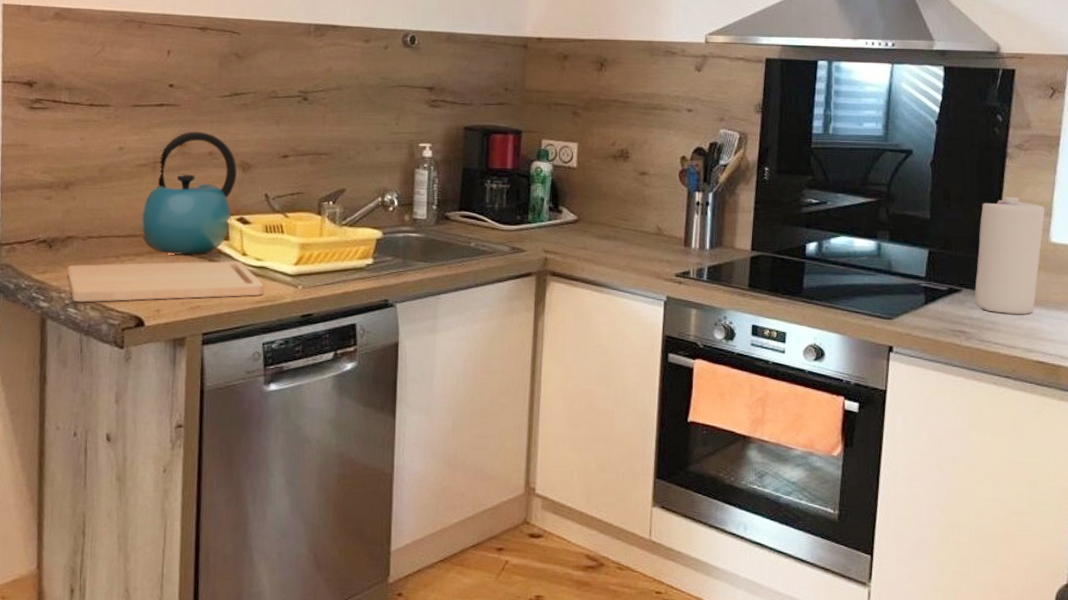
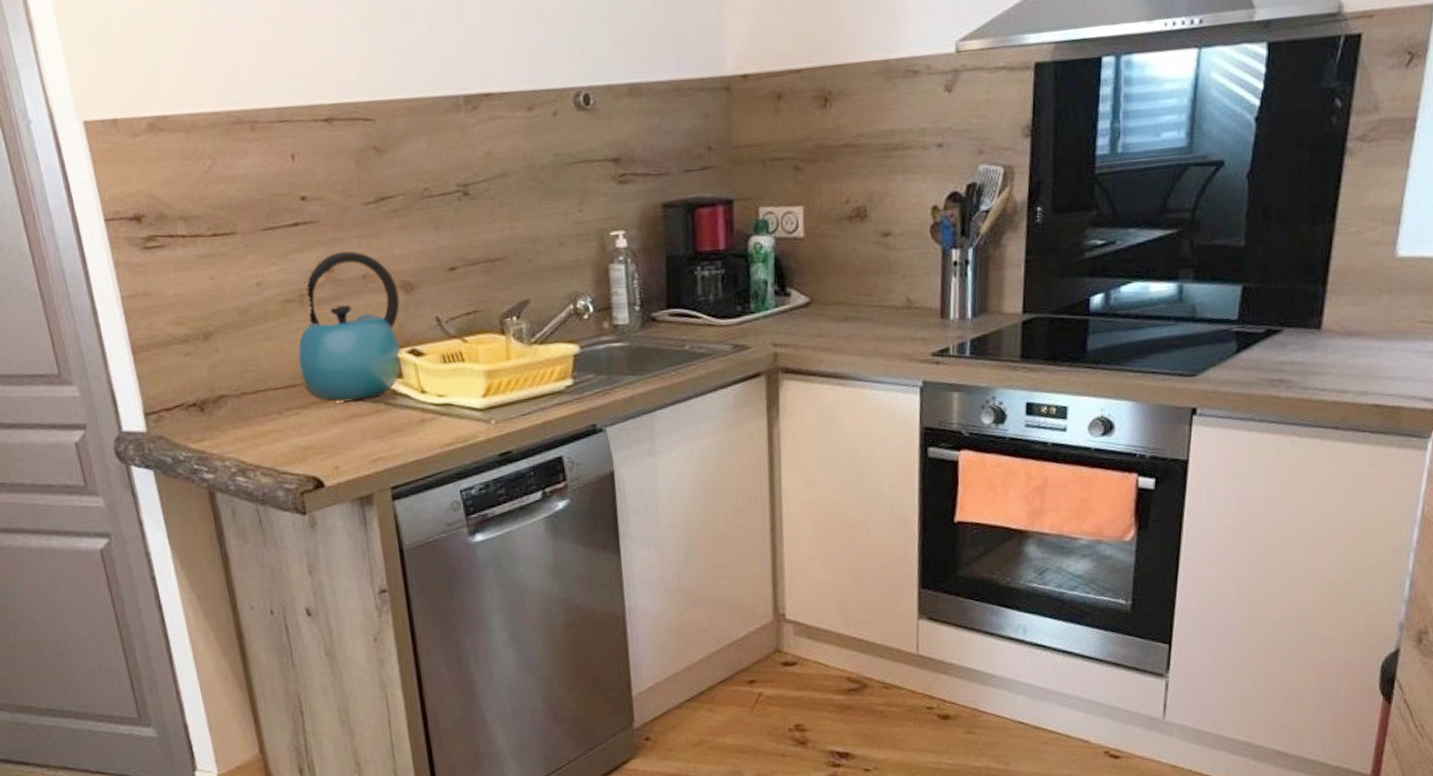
cutting board: present [67,260,264,303] -> none [226,400,452,470]
paper towel holder: present [974,196,1046,314] -> none [1297,204,1393,353]

